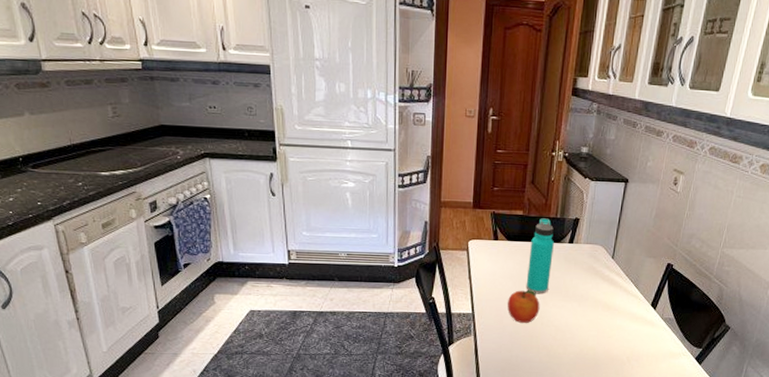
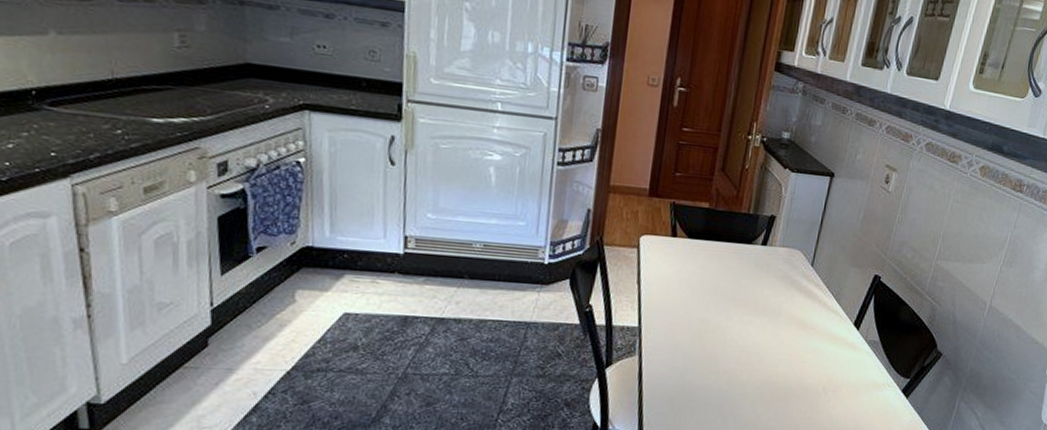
fruit: present [507,289,540,323] -> none [683,299,723,341]
water bottle: present [526,218,554,294] -> none [707,213,745,307]

